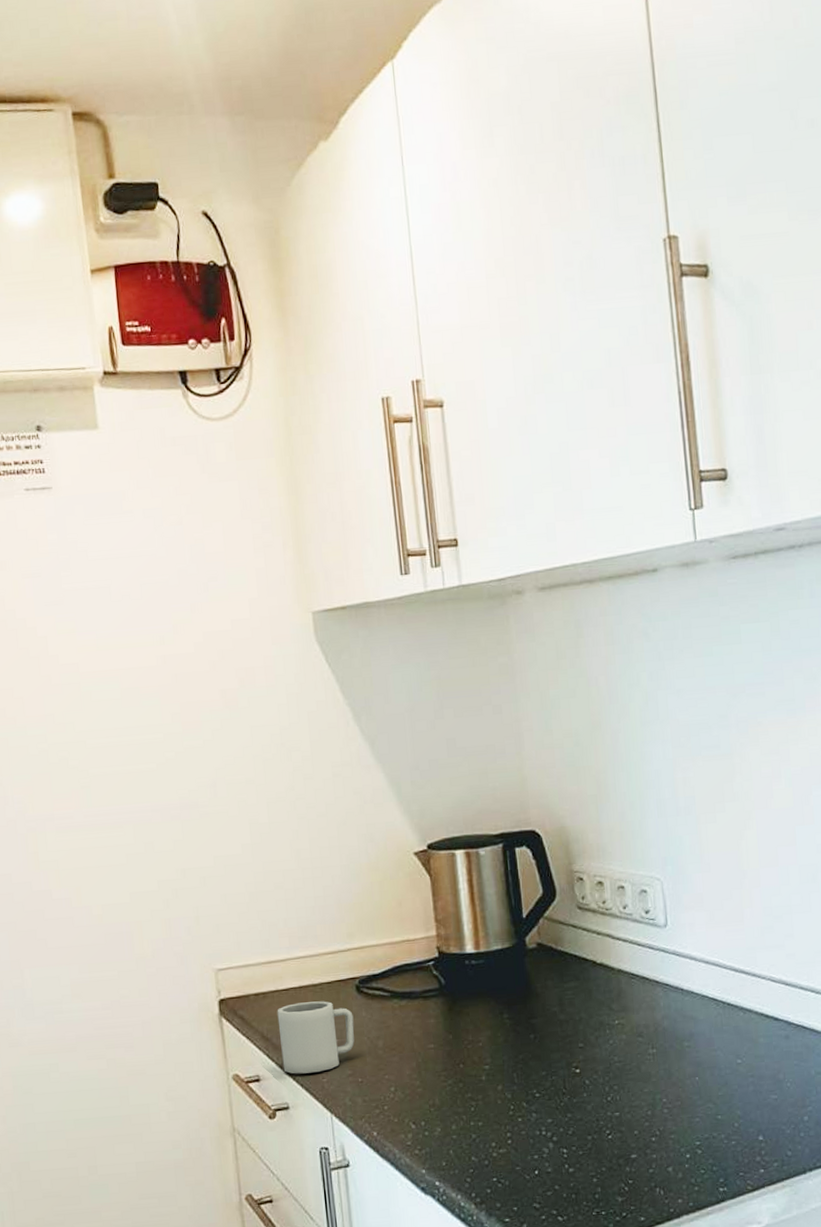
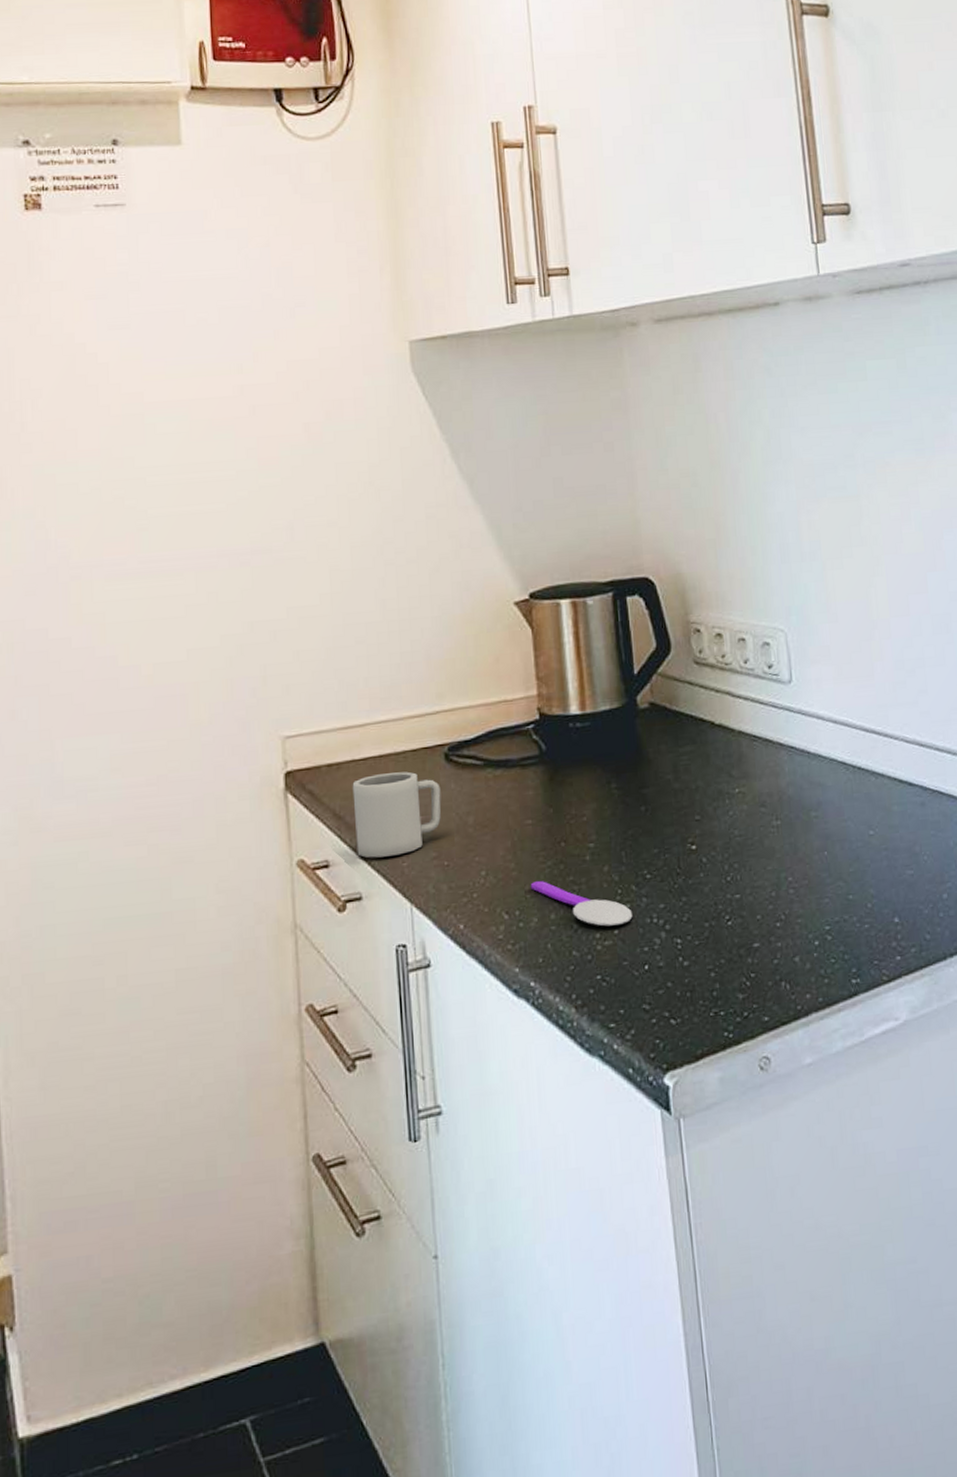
spoon: none [434,1097,524,1137] -> present [531,881,633,927]

